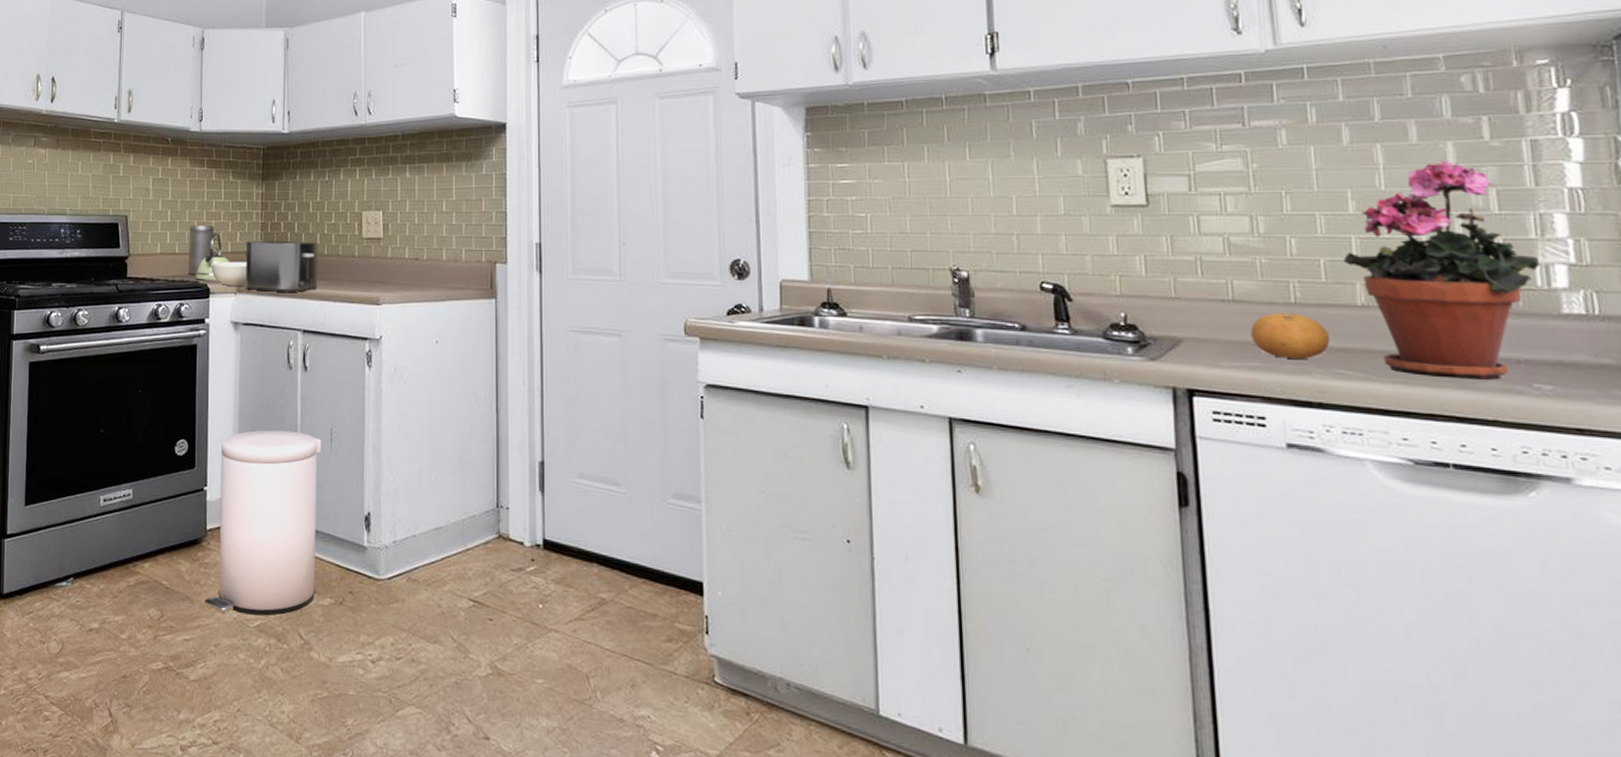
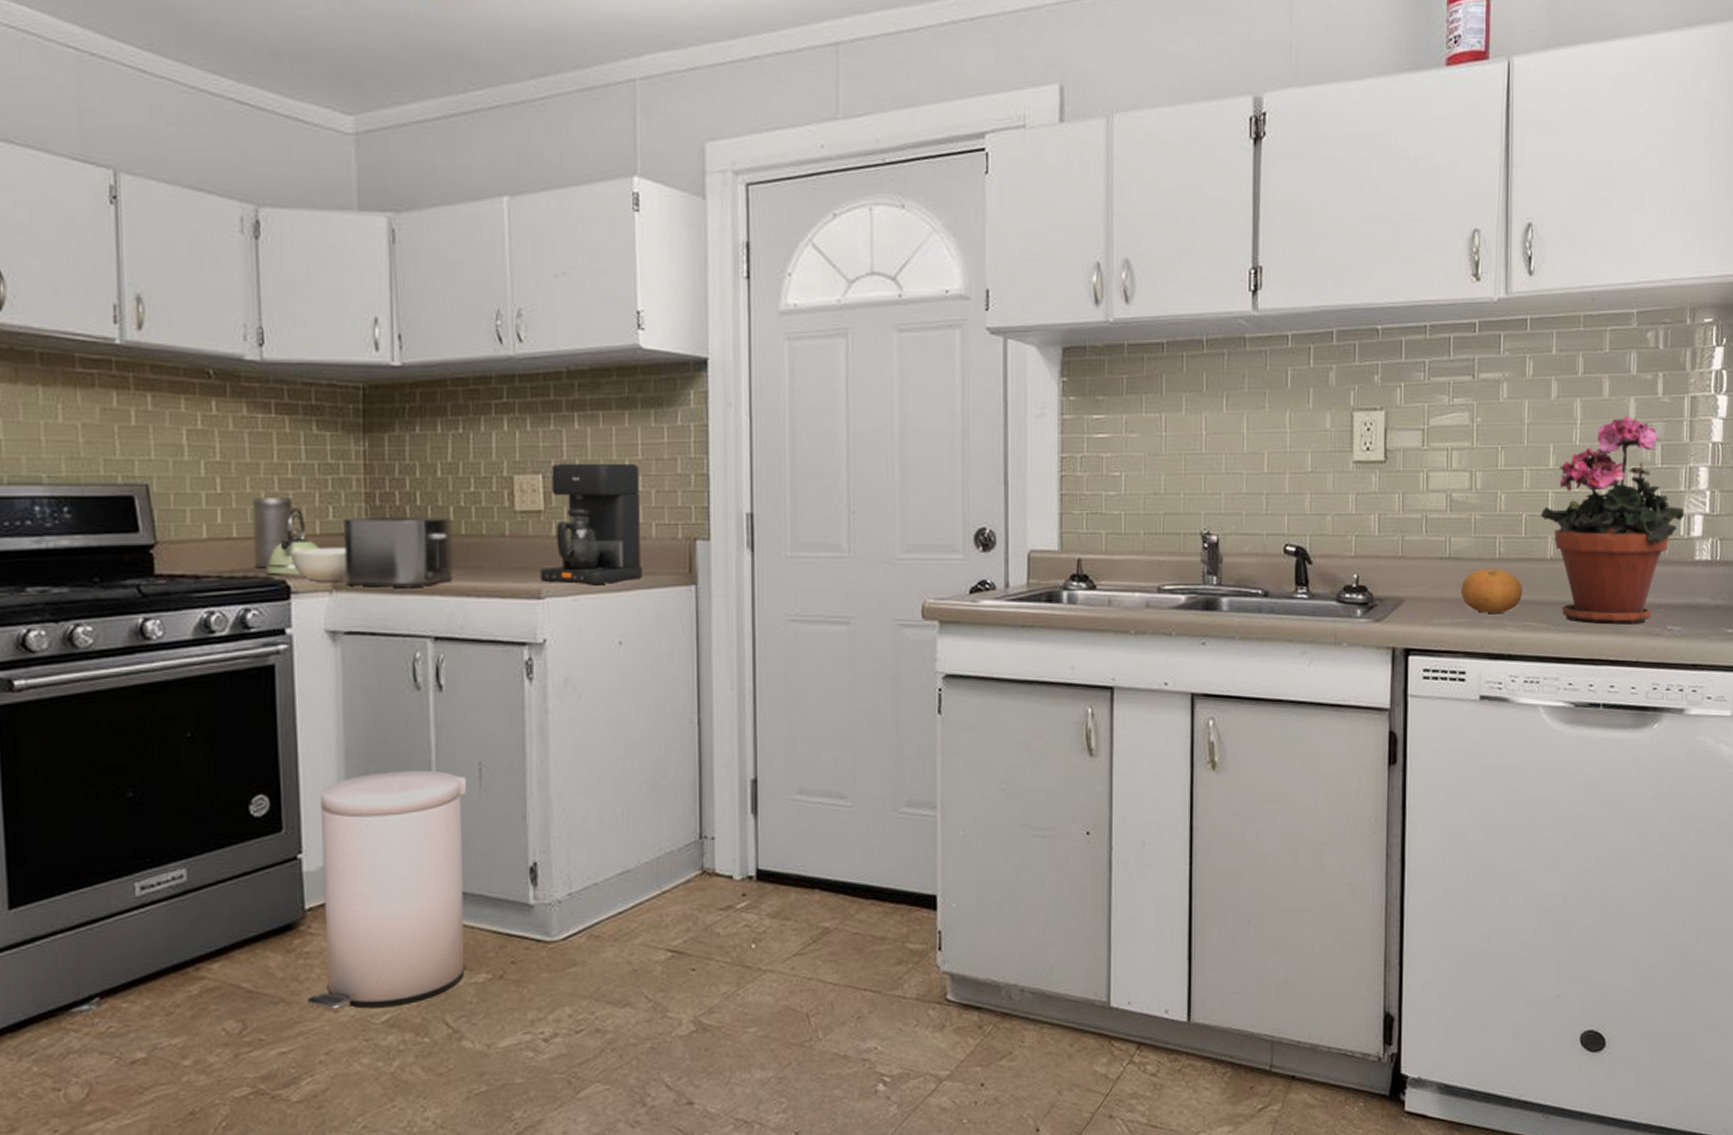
coffee maker: none [379,202,454,296] -> present [540,463,642,586]

